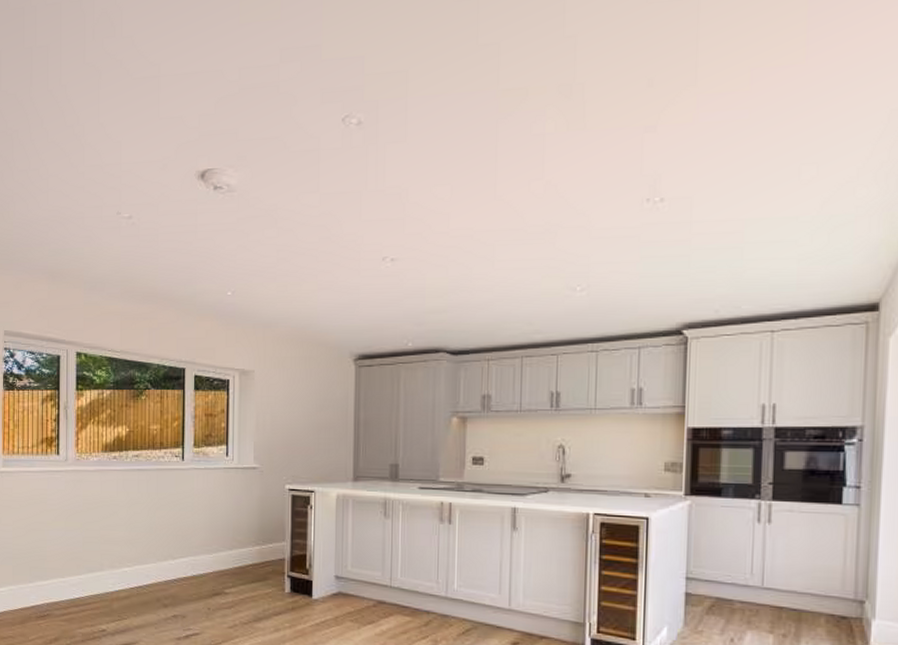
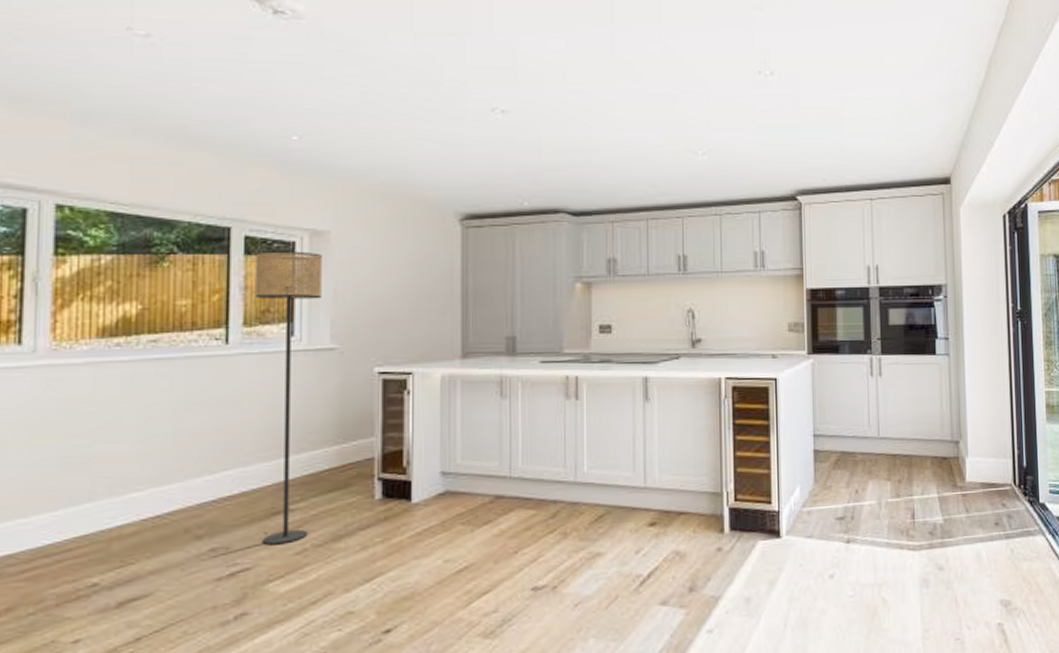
floor lamp: none [201,387,248,619] -> present [254,251,322,545]

